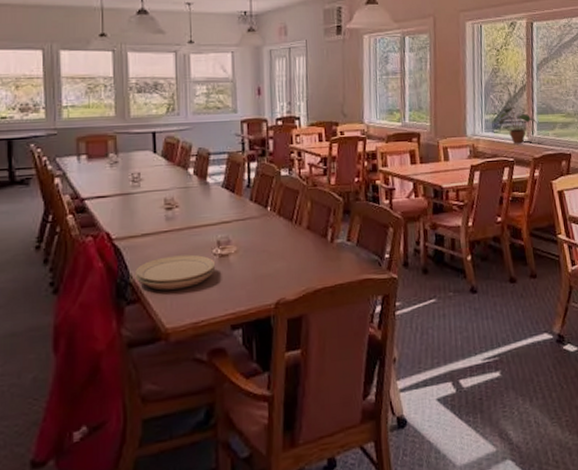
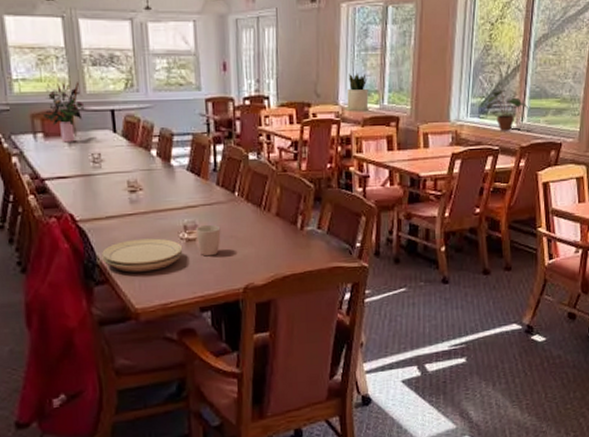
bouquet: none [87,107,128,164] -> present [42,82,85,143]
cup: none [228,240,254,272] -> present [195,225,221,257]
planter: none [369,95,393,130] -> present [344,74,370,112]

